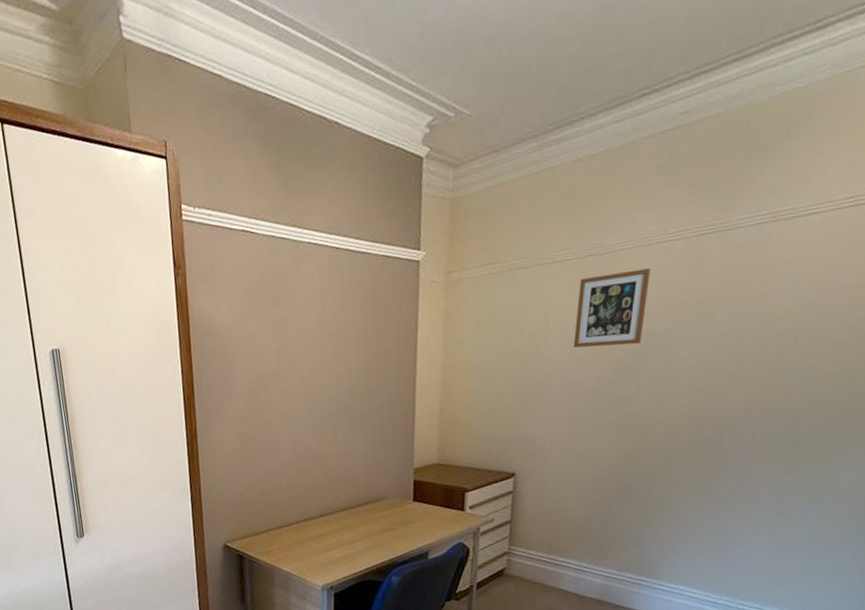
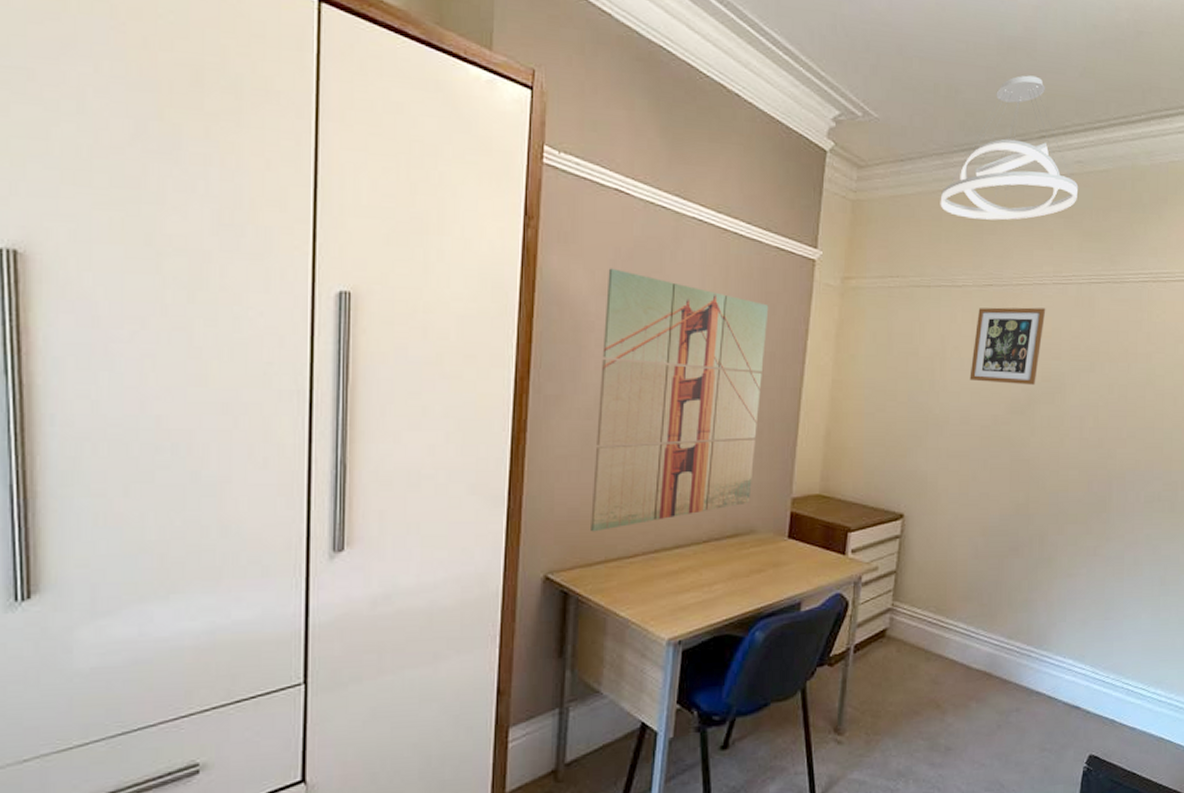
wall art: none [244,298,381,510] -> present [591,268,769,532]
pendant light: none [536,32,685,195] -> present [940,75,1079,220]

